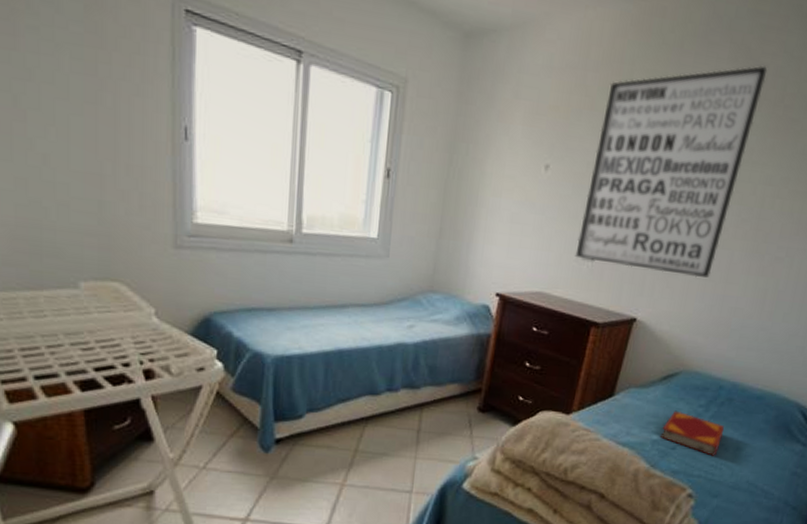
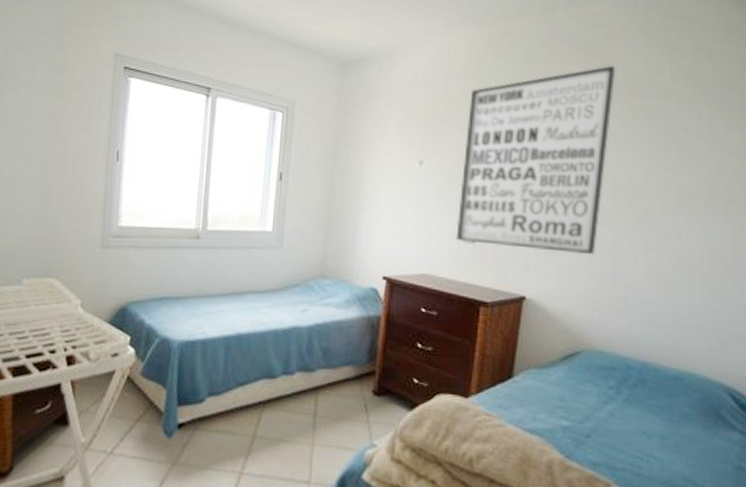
hardback book: present [660,410,725,456] -> none [571,393,643,446]

